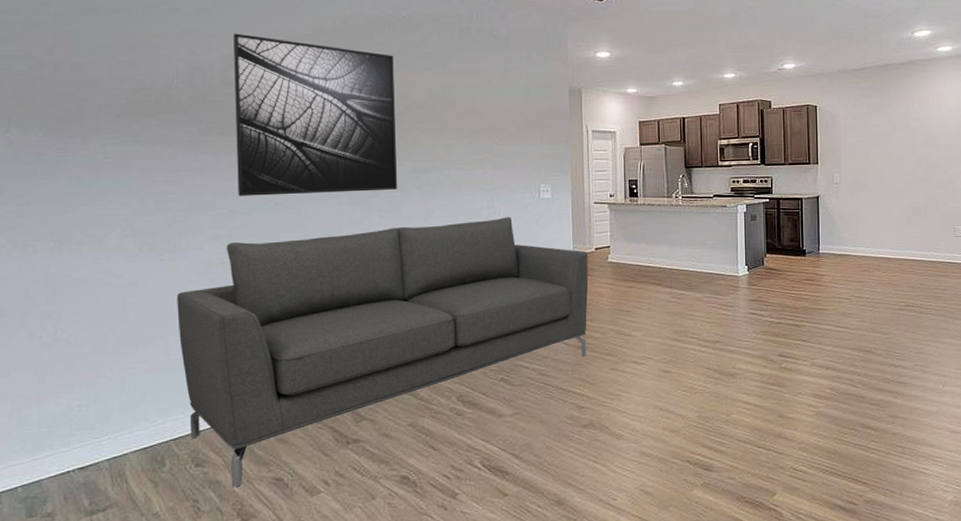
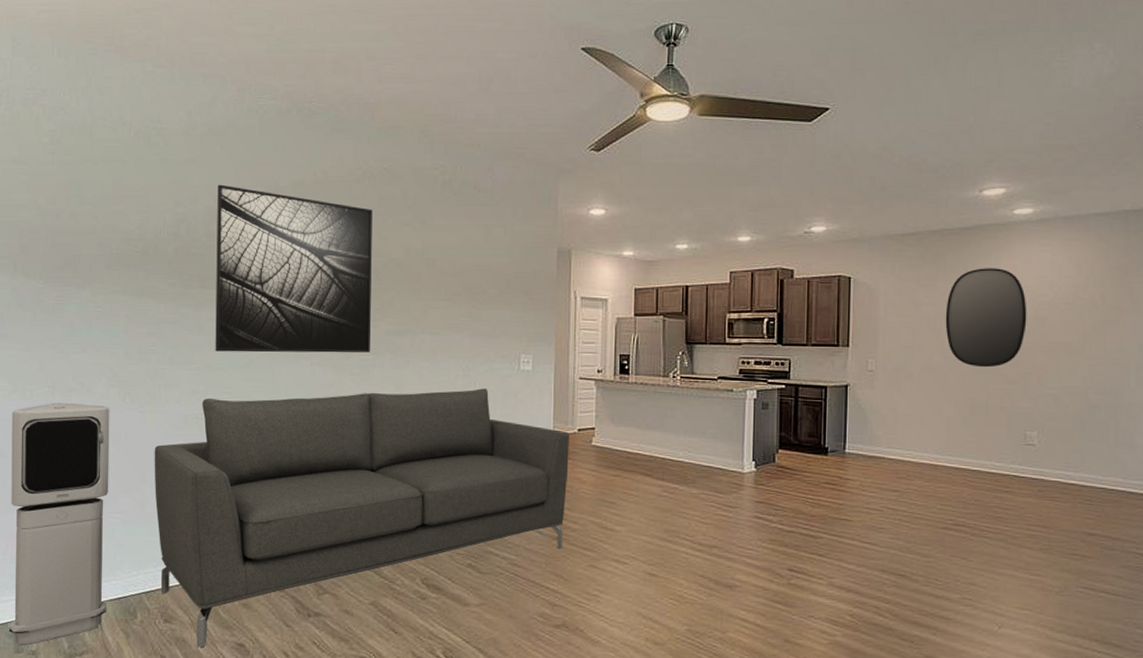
air purifier: none [12,256,132,509] -> present [9,402,110,645]
home mirror: none [891,95,952,176] -> present [945,268,1027,368]

